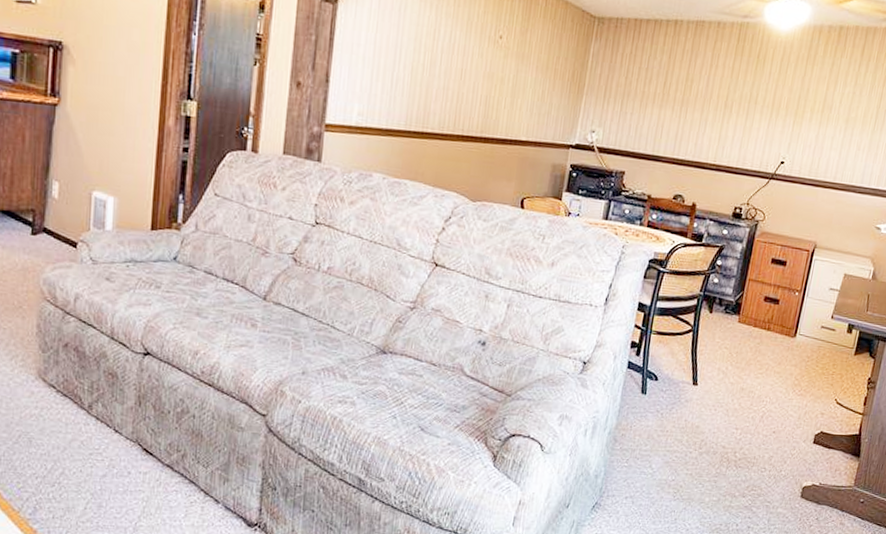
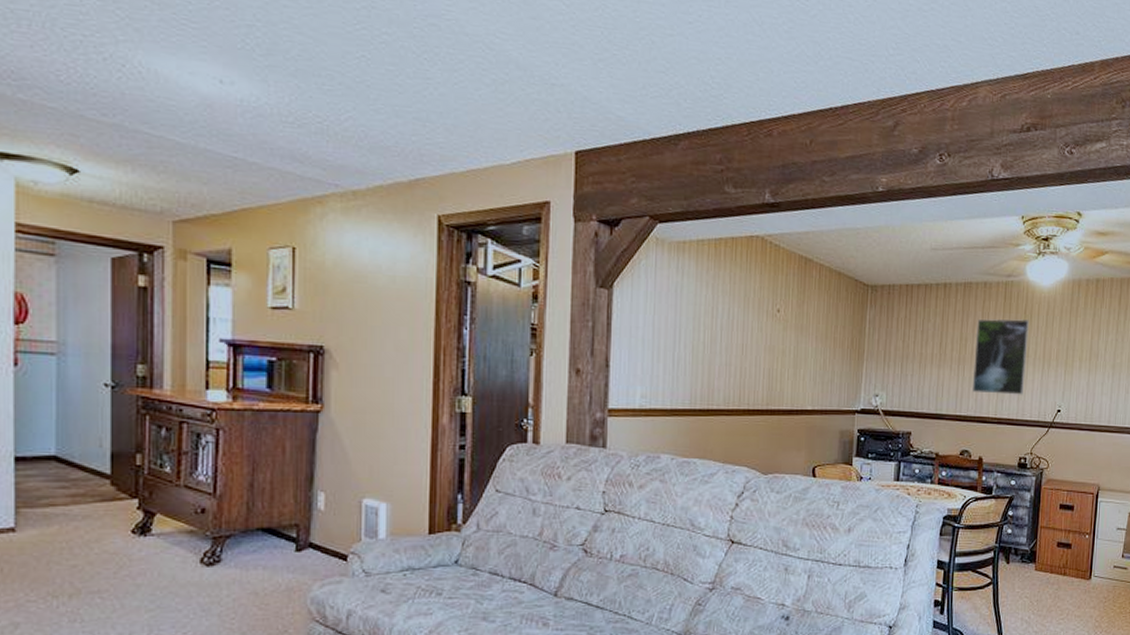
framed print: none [692,60,761,143] -> present [972,318,1029,395]

